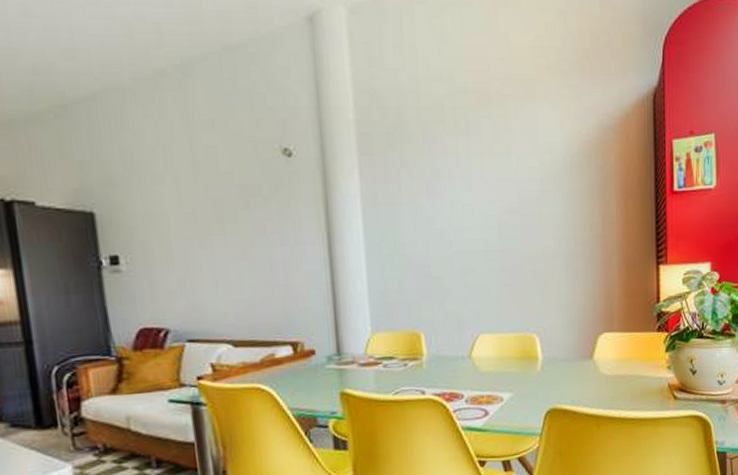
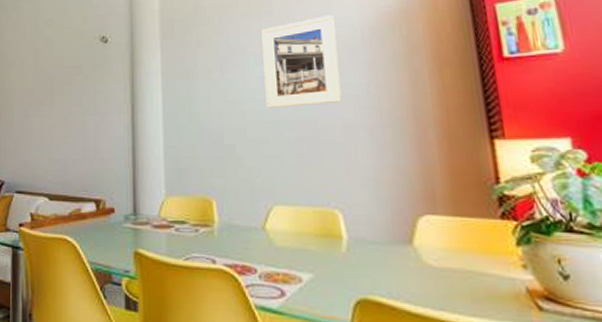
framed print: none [469,140,543,237] -> present [261,15,342,108]

